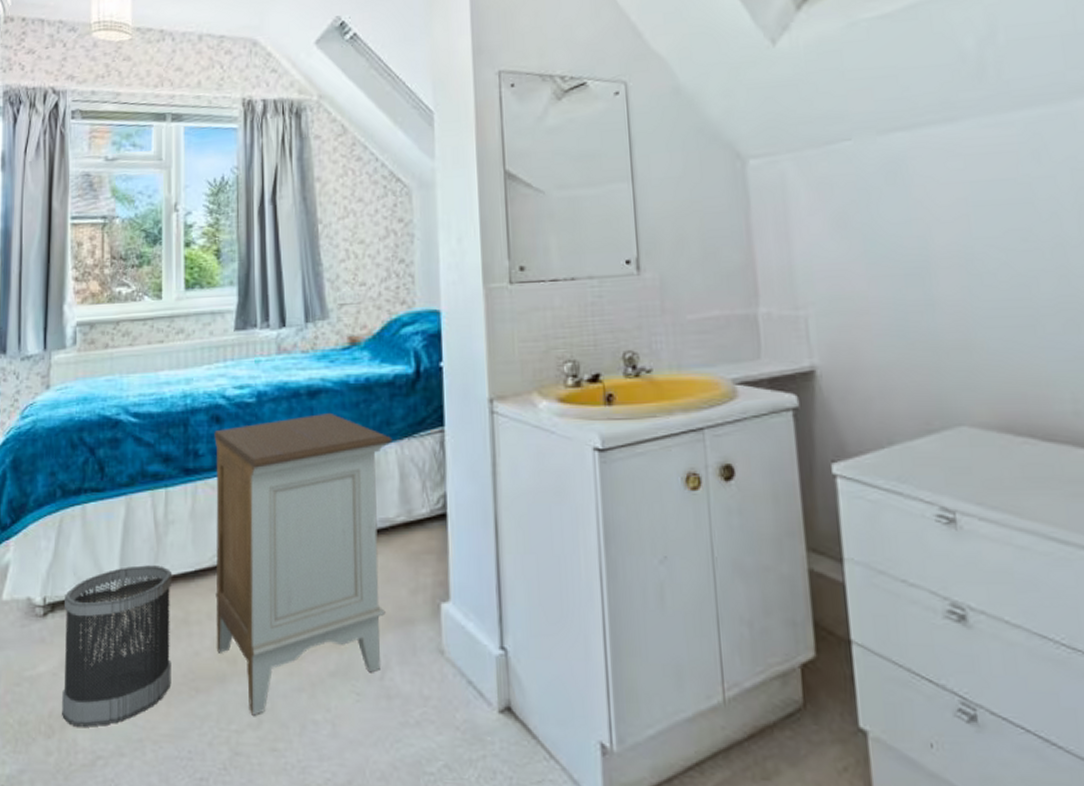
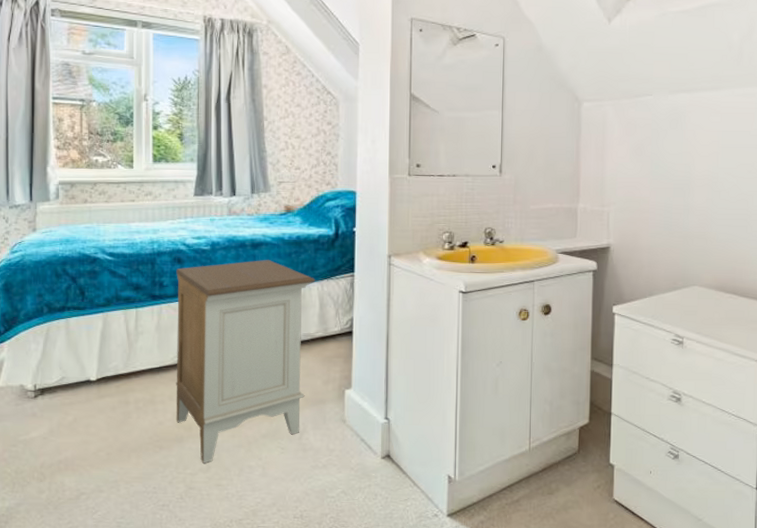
wastebasket: present [62,565,173,727] -> none [51,363,142,474]

